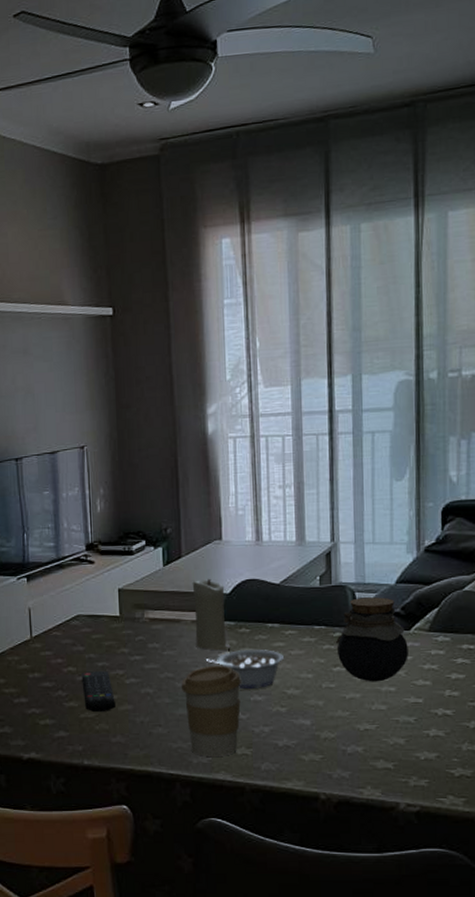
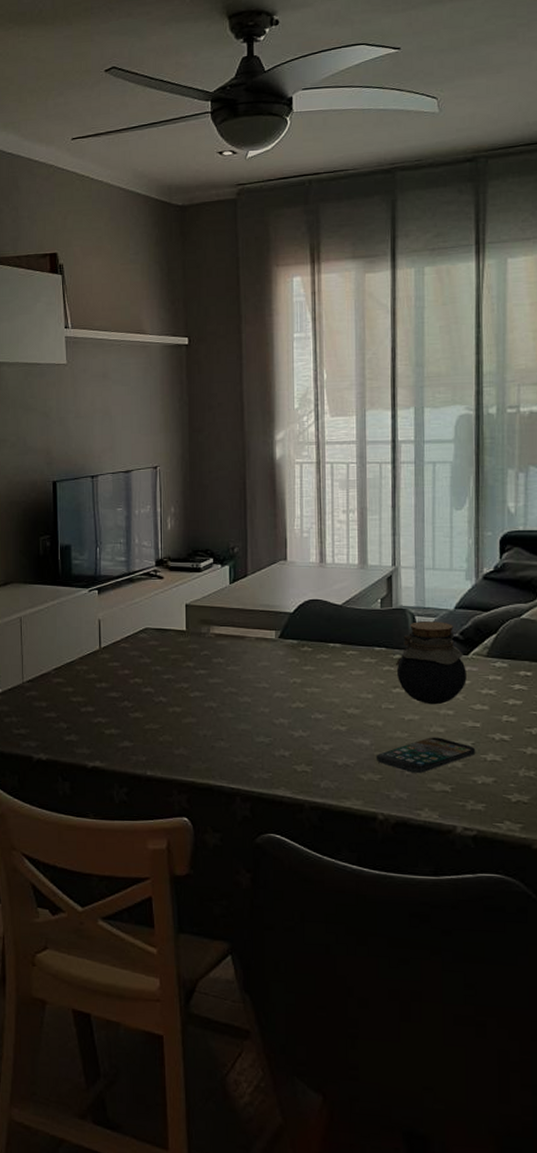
remote control: present [81,671,115,713] -> none [147,683,179,724]
coffee cup: present [182,665,241,756] -> none [244,682,303,773]
candle: present [192,578,231,651] -> none [257,597,293,668]
legume: present [207,649,284,689] -> none [269,667,344,707]
smartphone: none [318,715,419,751] -> present [377,737,476,773]

